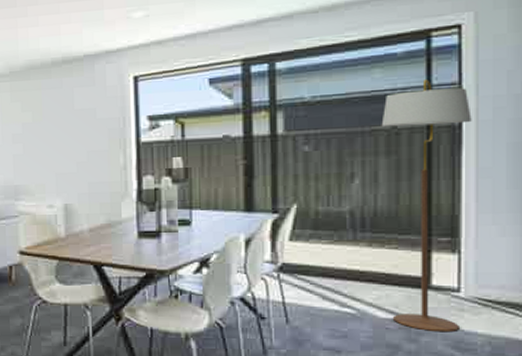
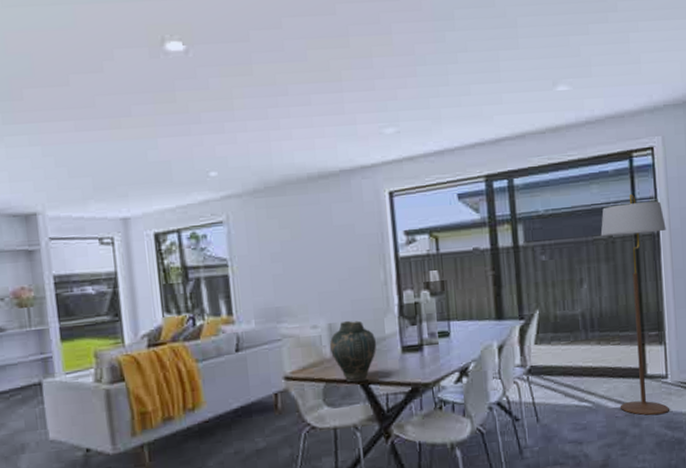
vase: none [64,202,113,263] -> present [329,320,377,383]

